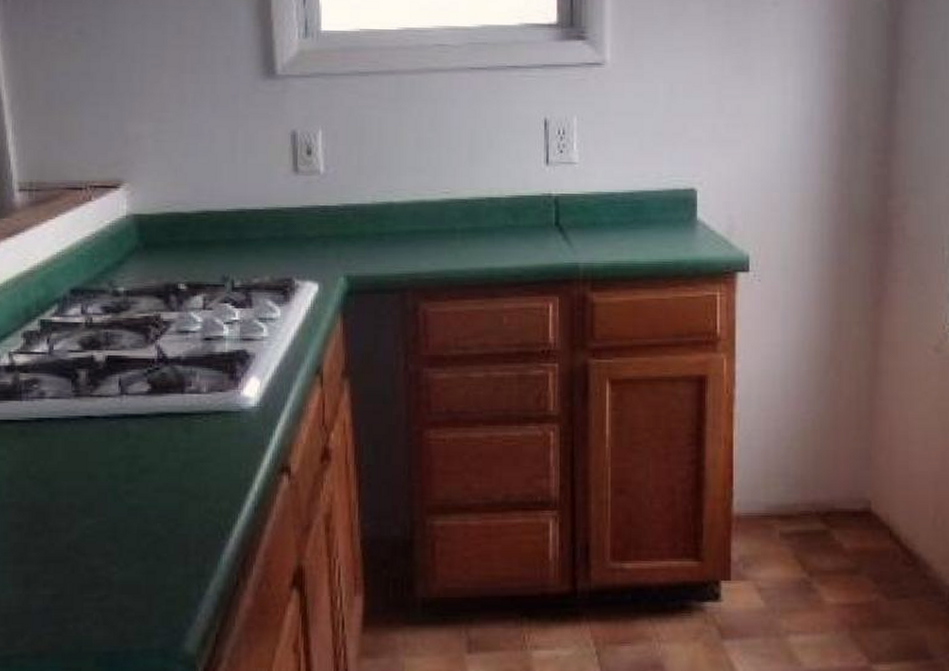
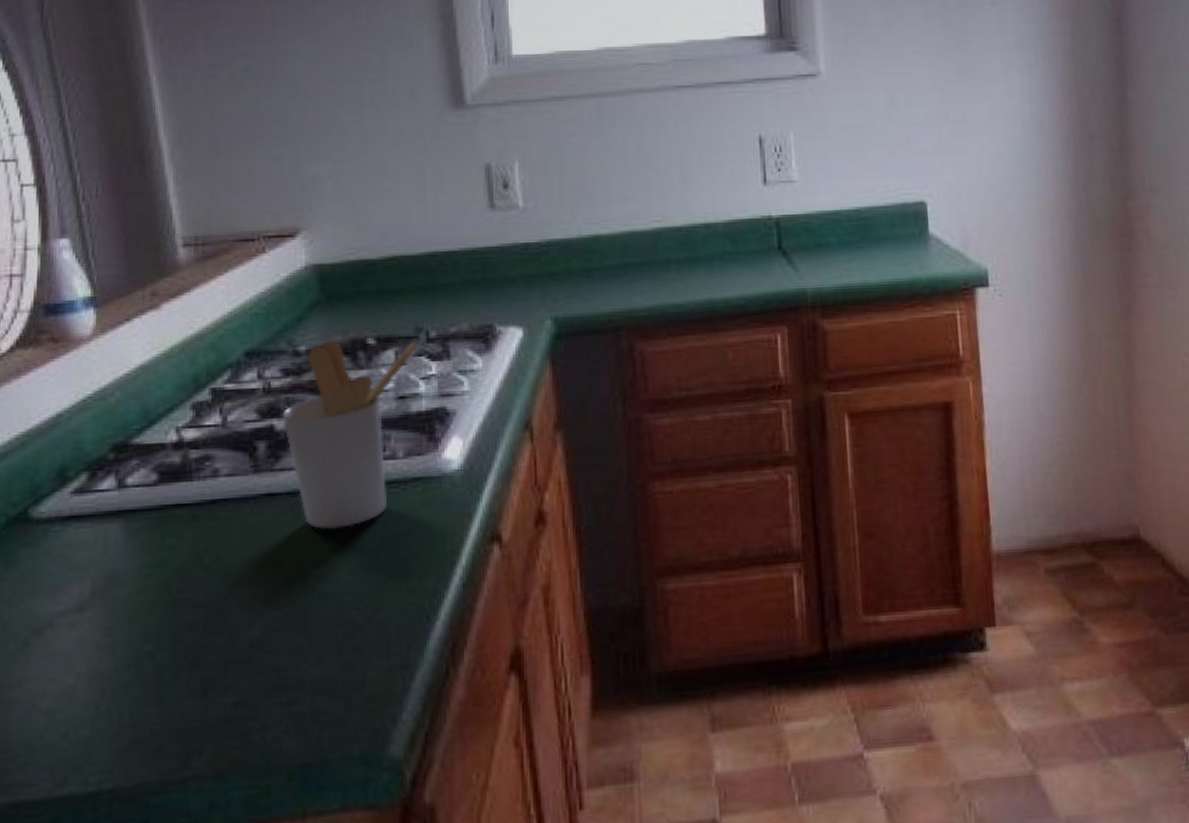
utensil holder: none [102,283,223,452] -> present [282,340,417,530]

